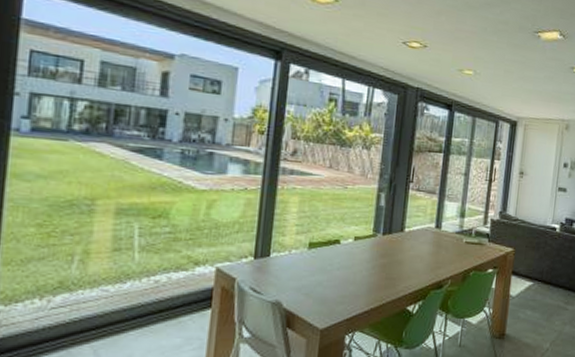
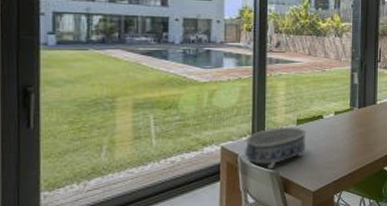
decorative bowl: none [244,250,320,300] -> present [245,127,307,170]

